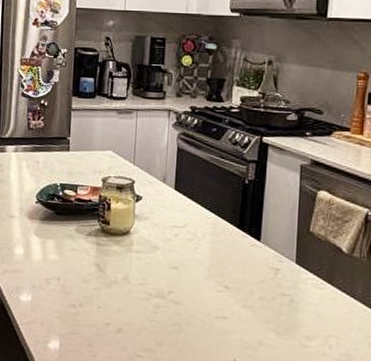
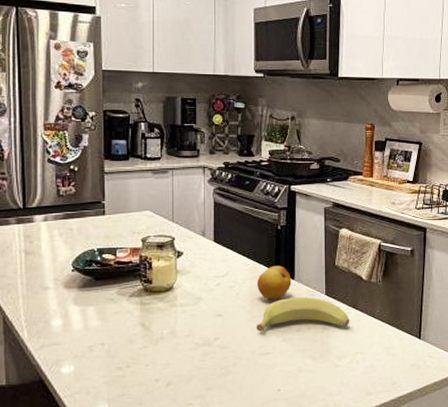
banana: none [214,260,324,304] -> present [257,297,350,332]
fruit: none [217,223,257,261] -> present [256,265,292,300]

